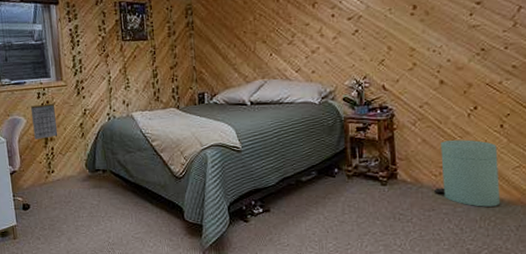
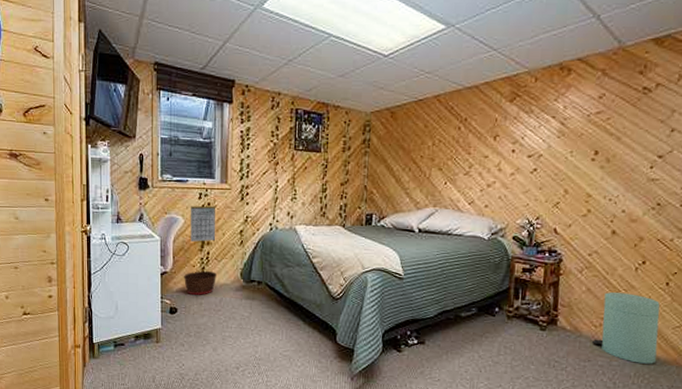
basket: none [32,166,63,190] -> present [184,271,216,295]

